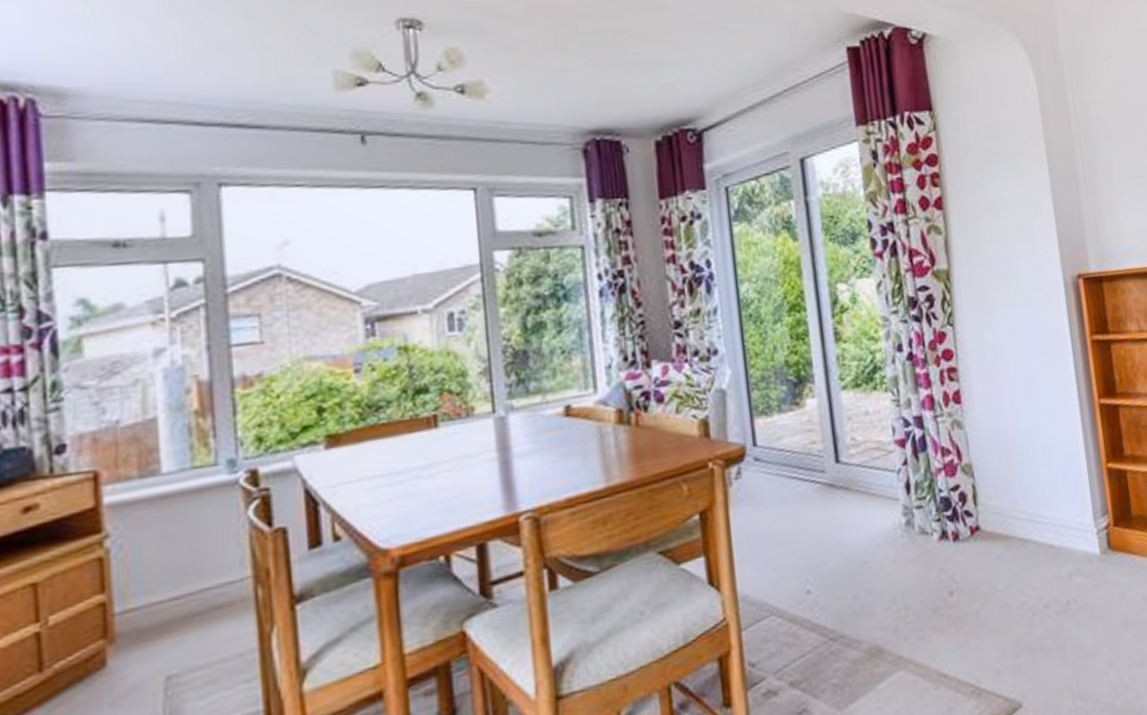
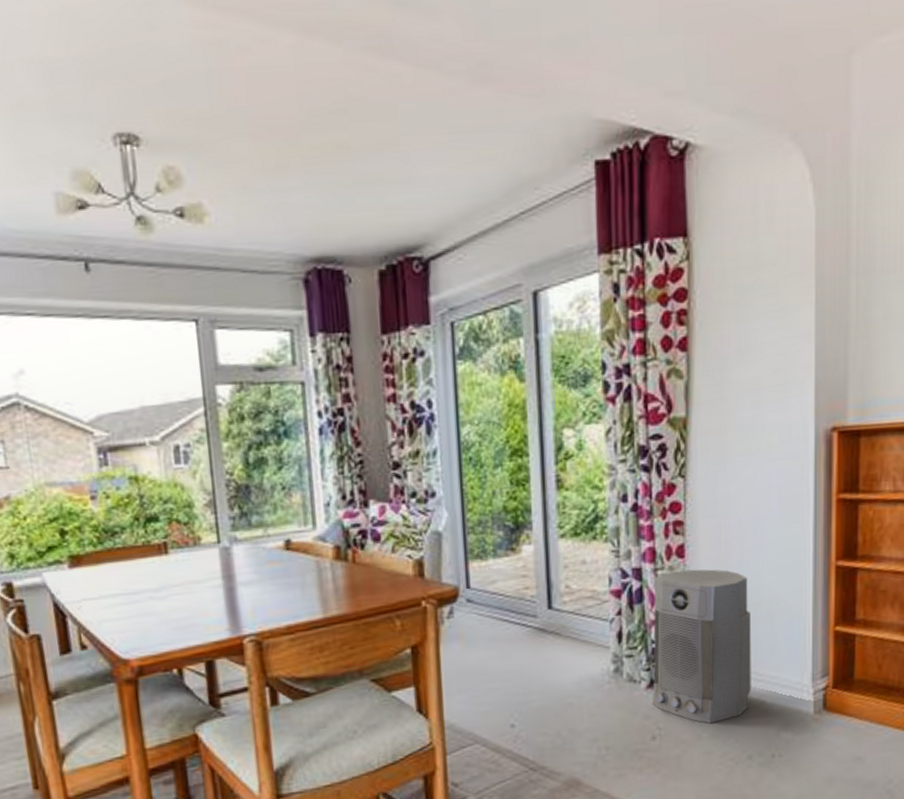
air purifier: none [935,413,1039,573] -> present [652,569,751,724]

